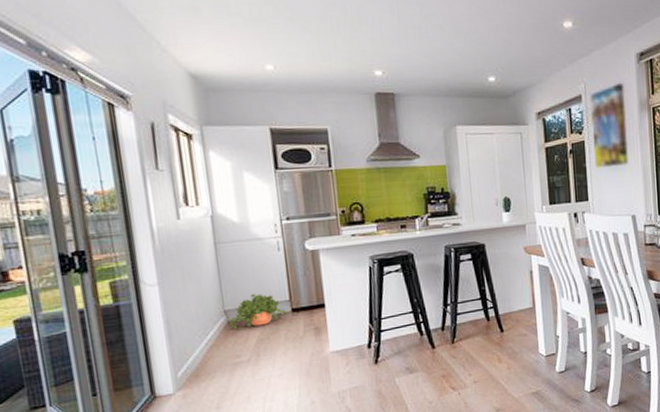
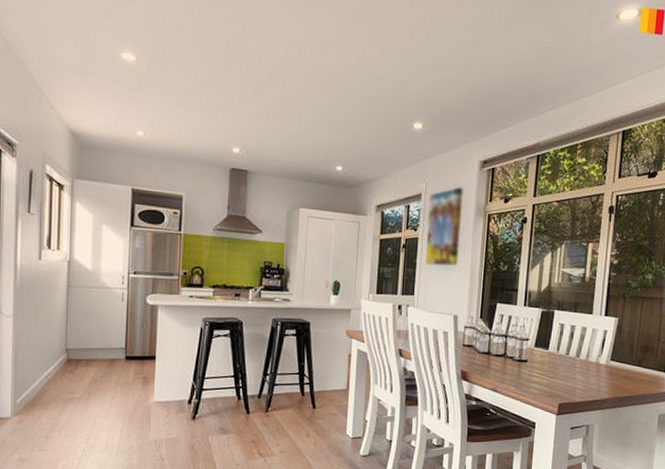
potted plant: present [229,293,286,329] -> none [68,337,120,368]

